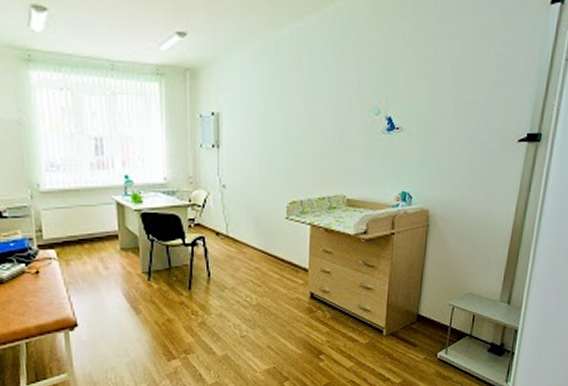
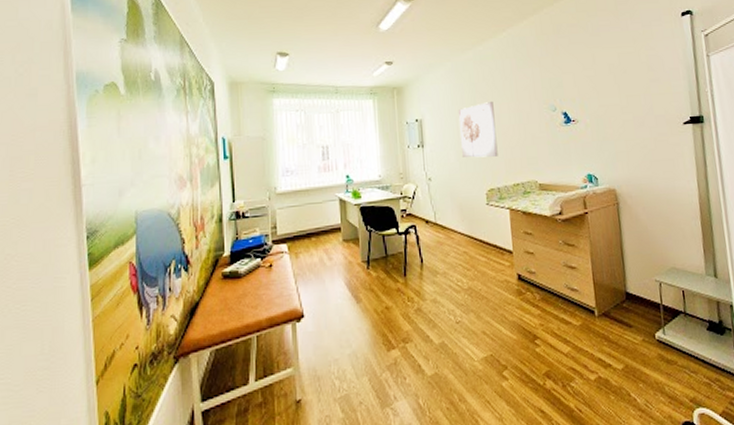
wall art: none [263,95,307,165] -> present [458,101,498,158]

